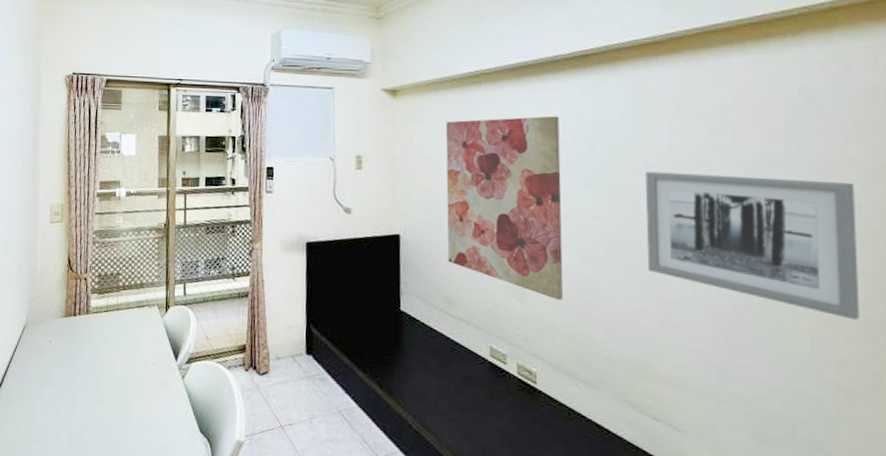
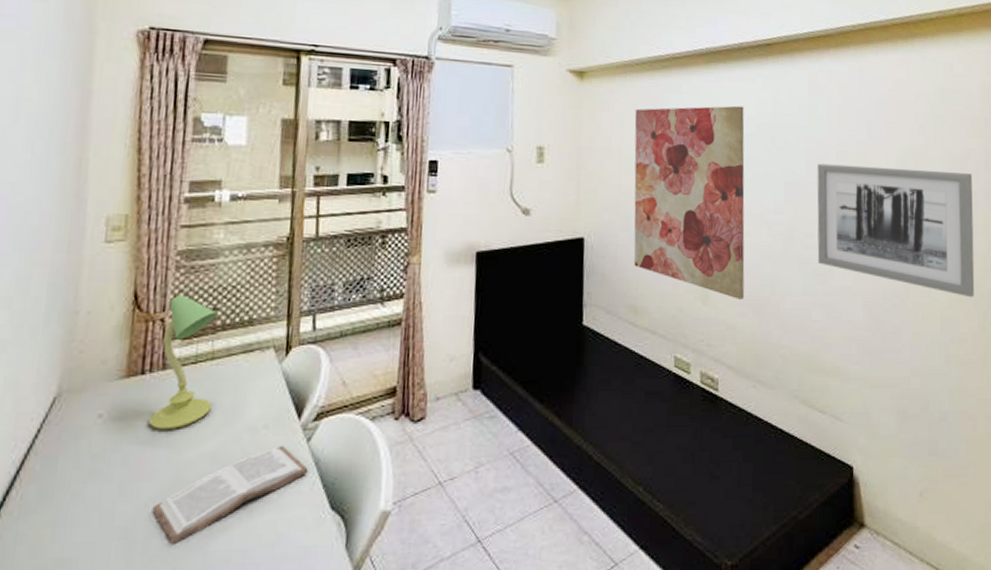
table lamp: none [80,262,120,358] -> present [149,295,218,431]
book: none [83,379,184,439] -> present [152,446,309,545]

